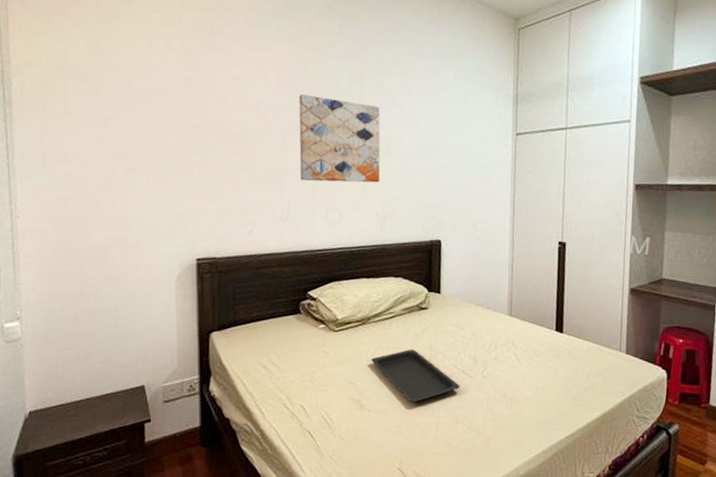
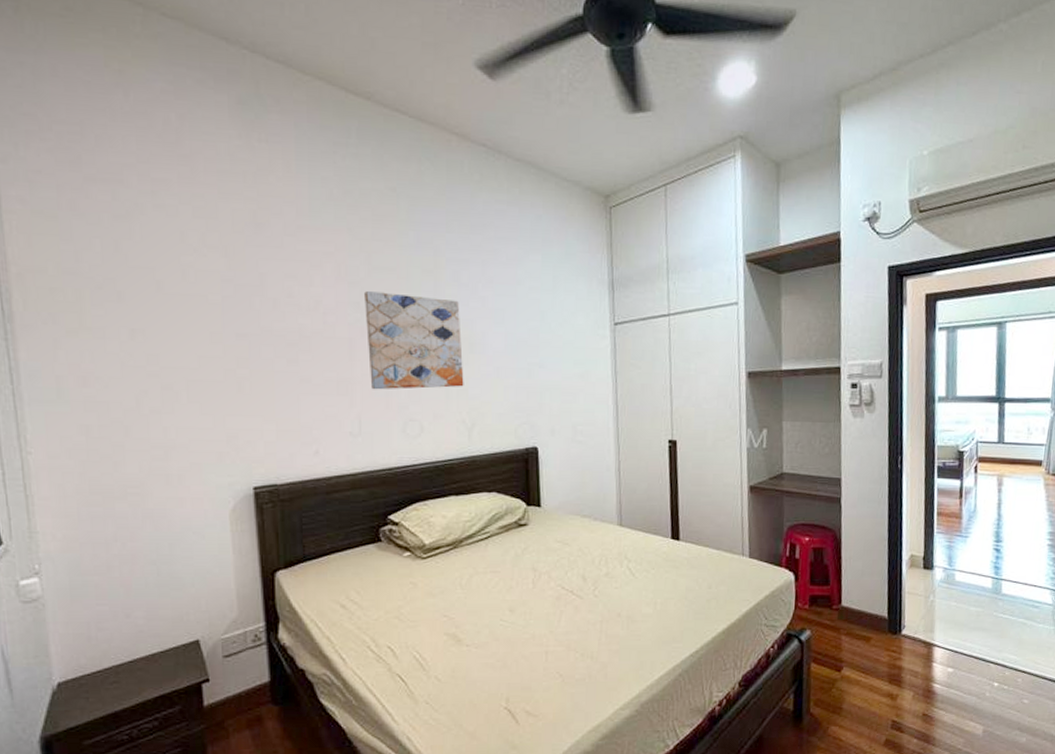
serving tray: present [371,349,460,403] -> none [467,571,569,632]

